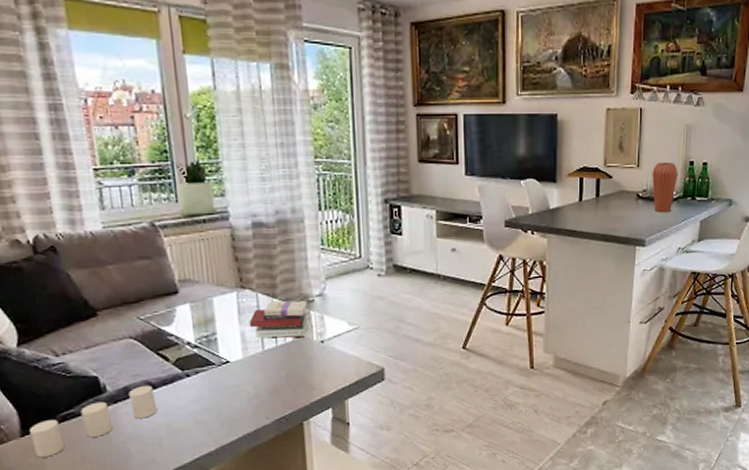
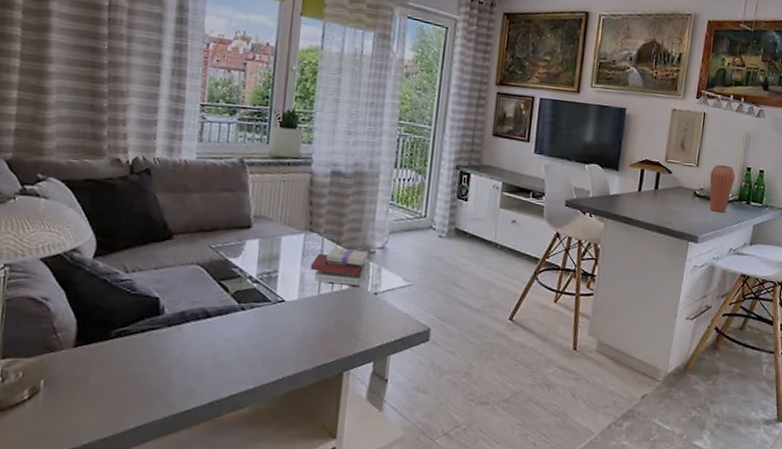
candle: present [29,385,158,458] -> none [82,312,208,372]

